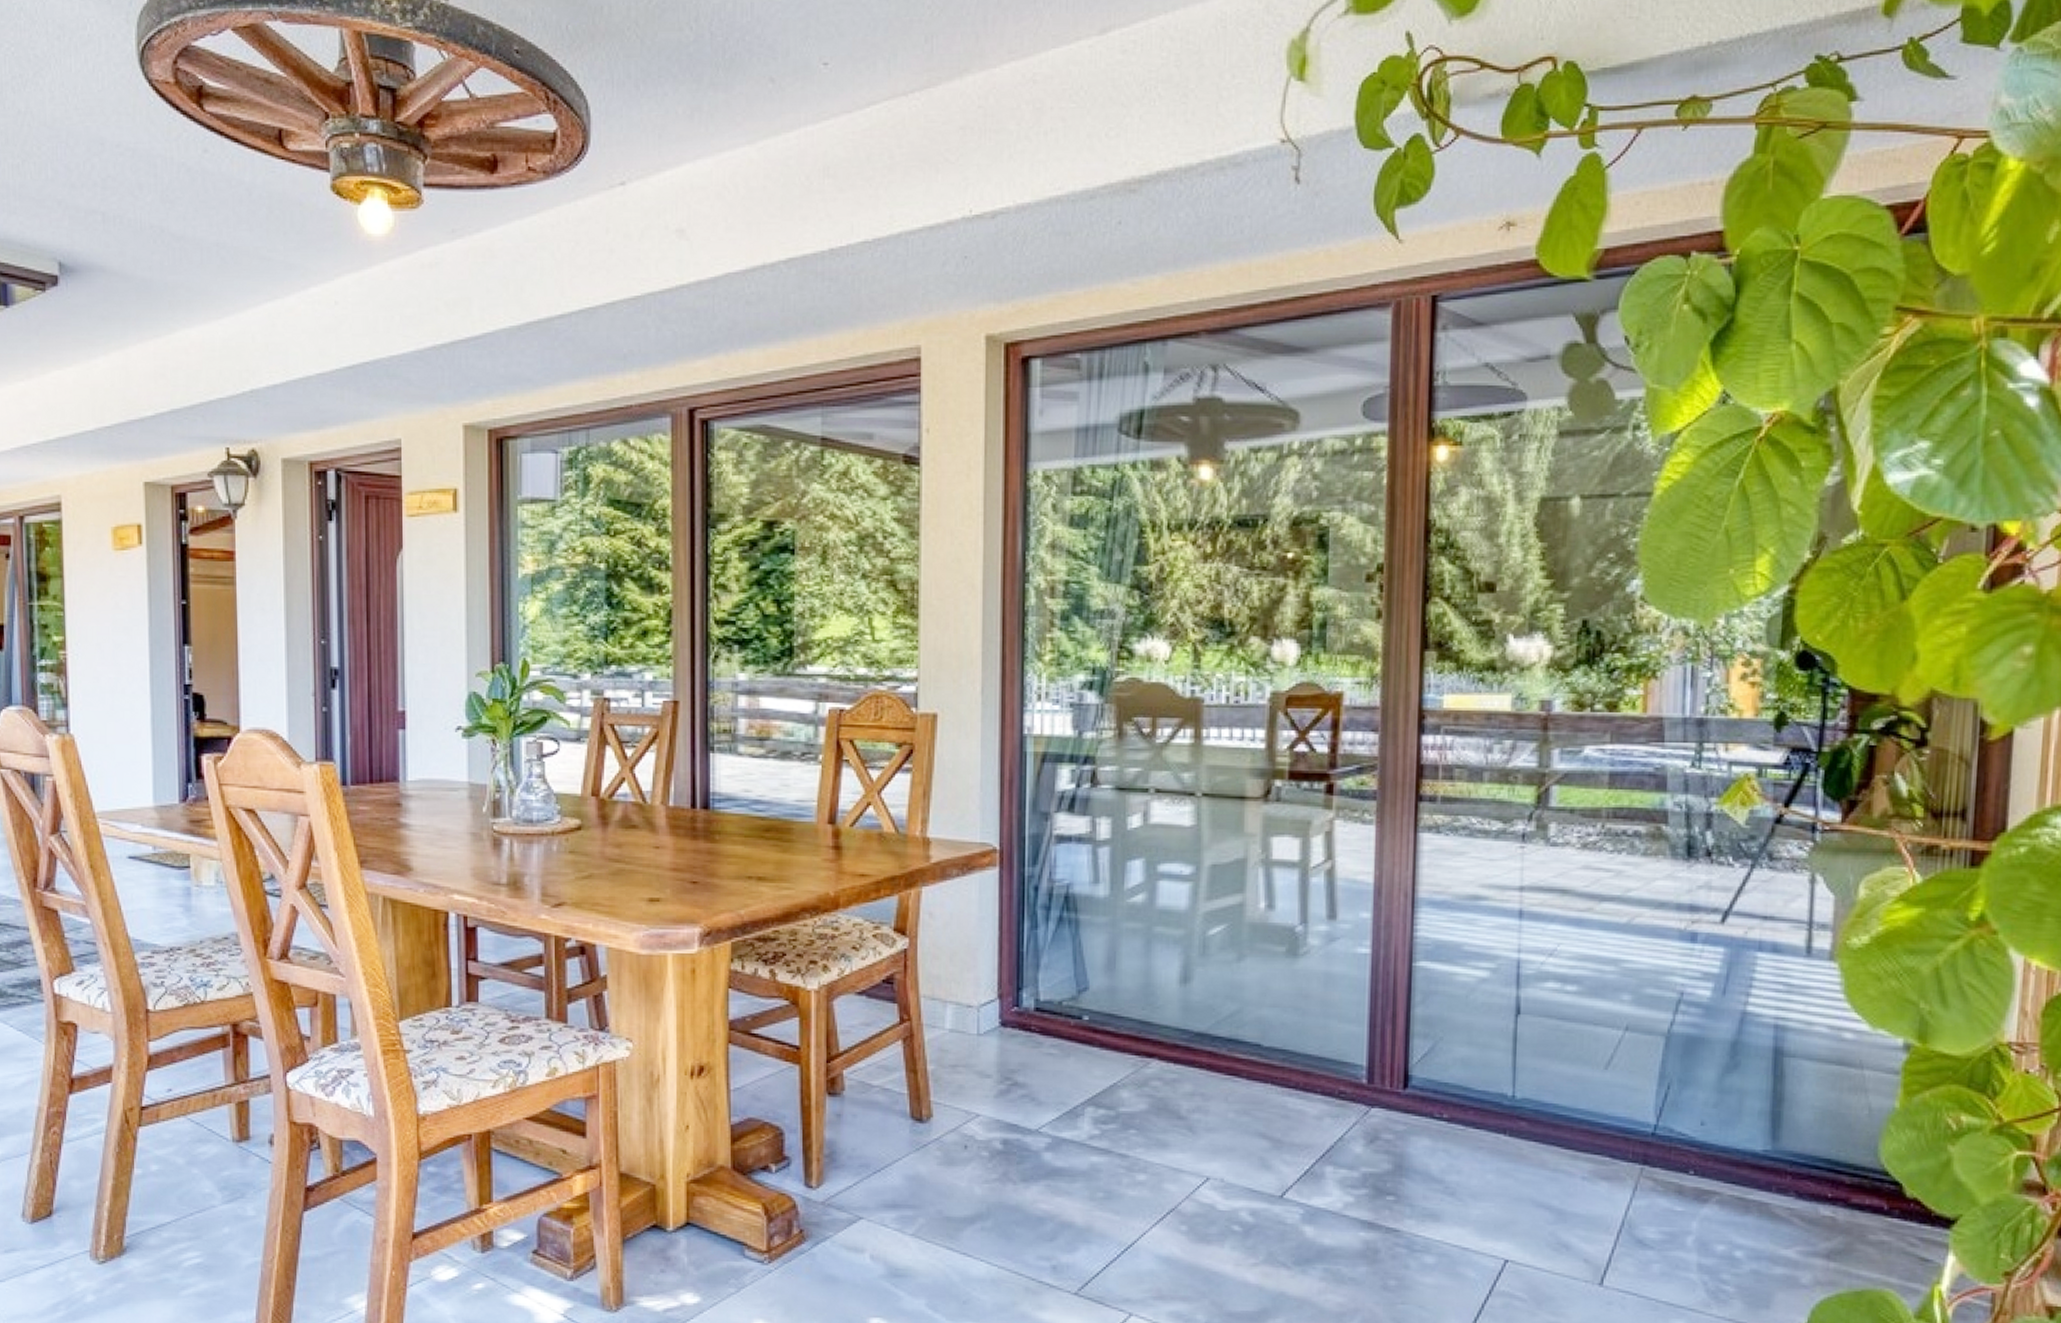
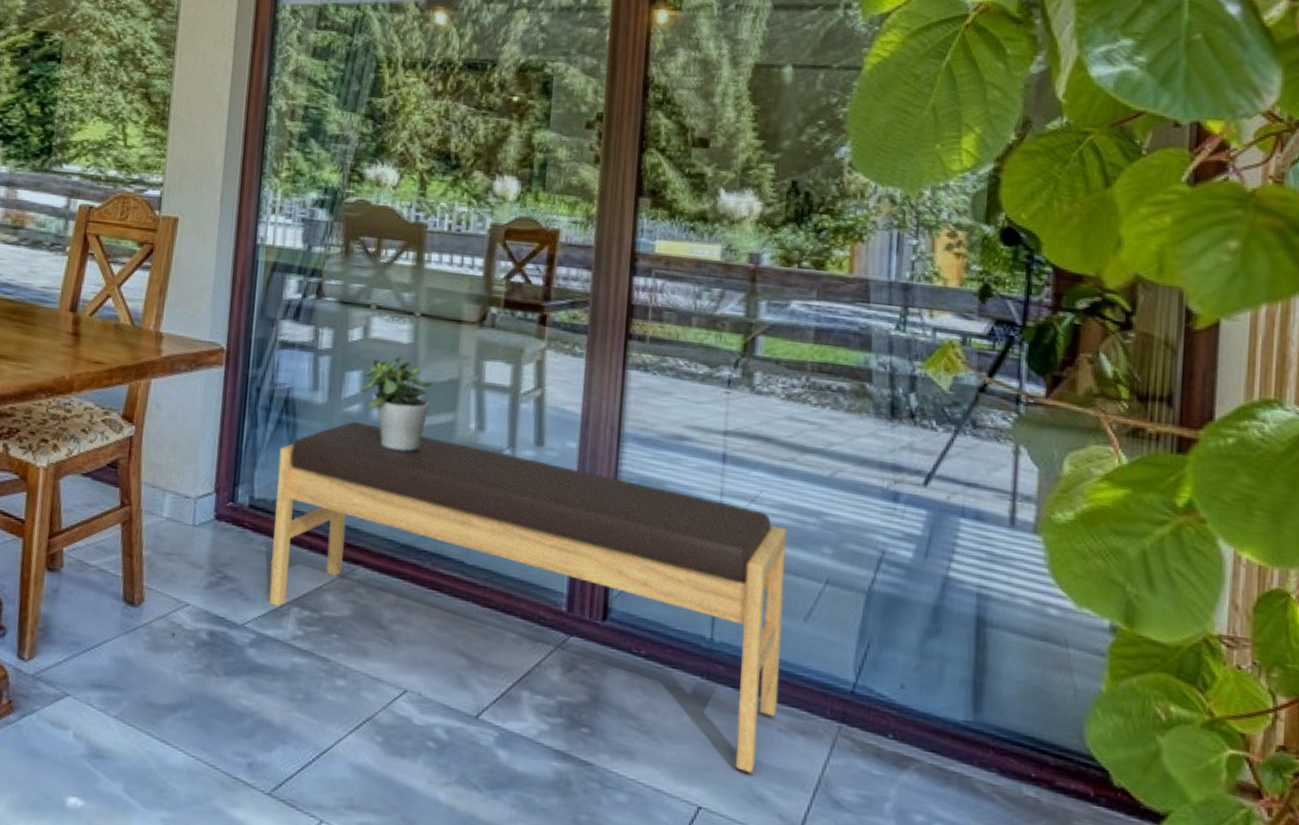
bench: none [1061,911,1586,1223] -> present [268,421,788,774]
potted plant: none [1143,839,1218,938] -> present [360,356,432,452]

